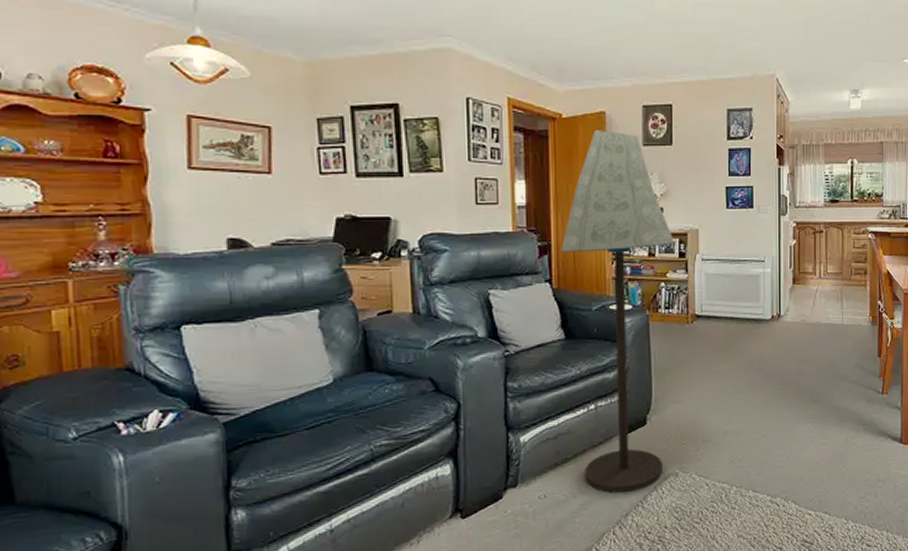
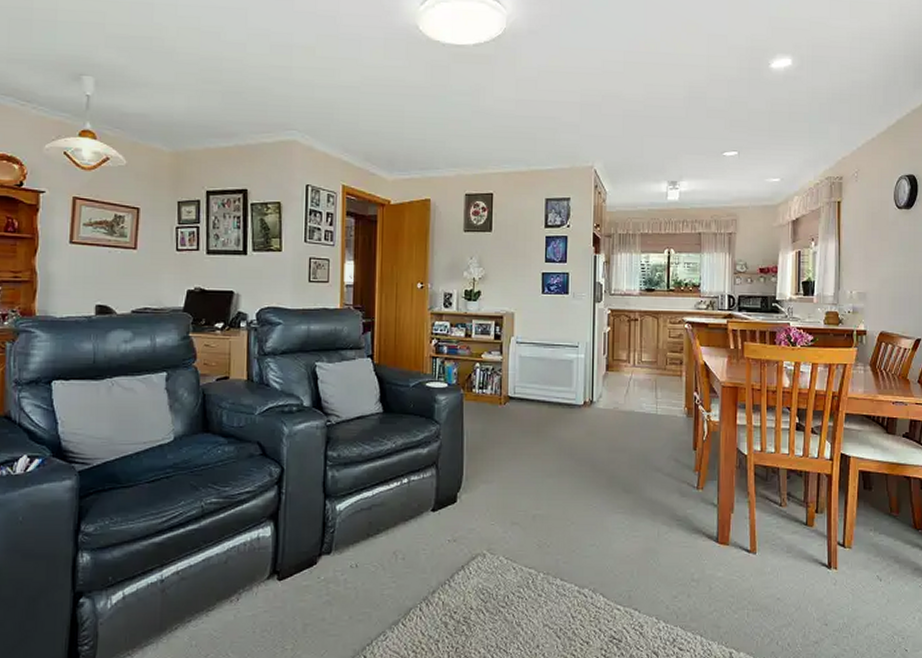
floor lamp: present [561,130,674,494] -> none [384,216,490,570]

